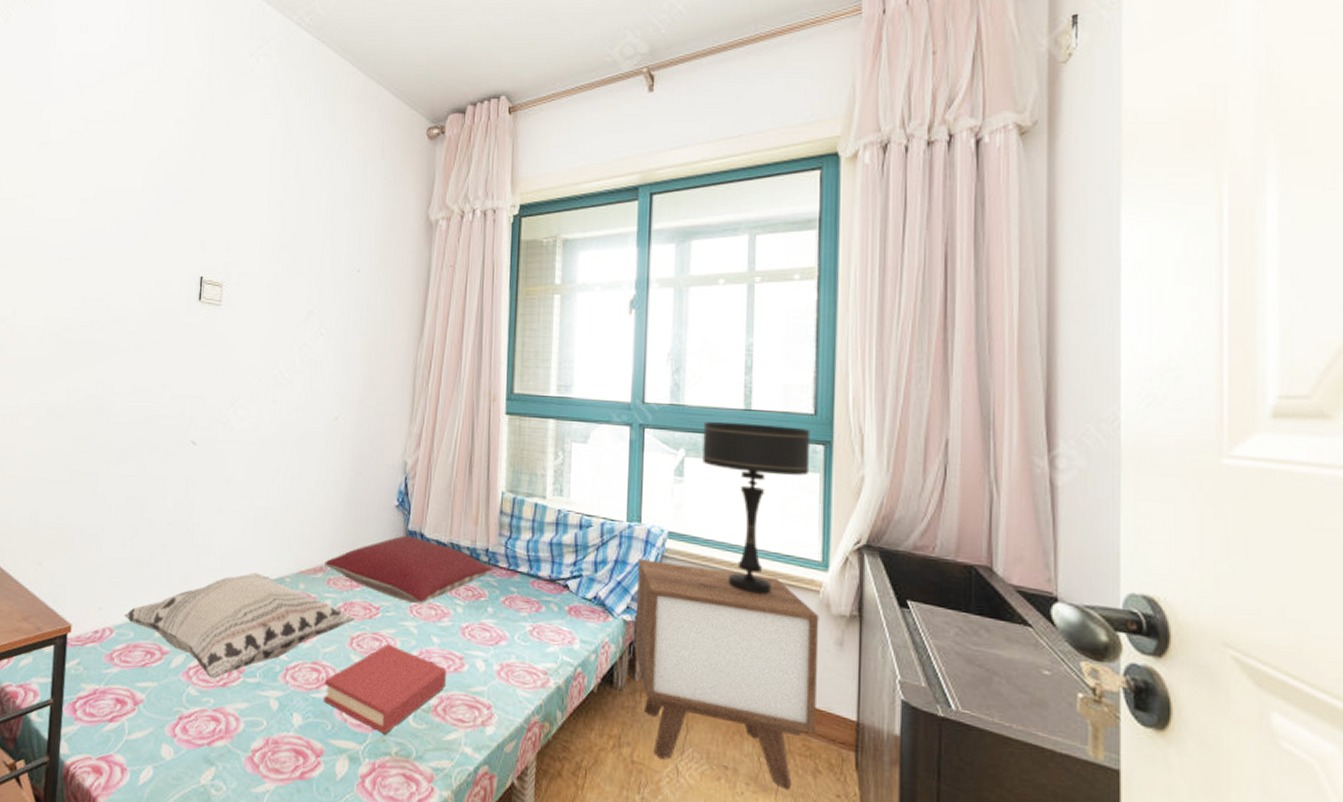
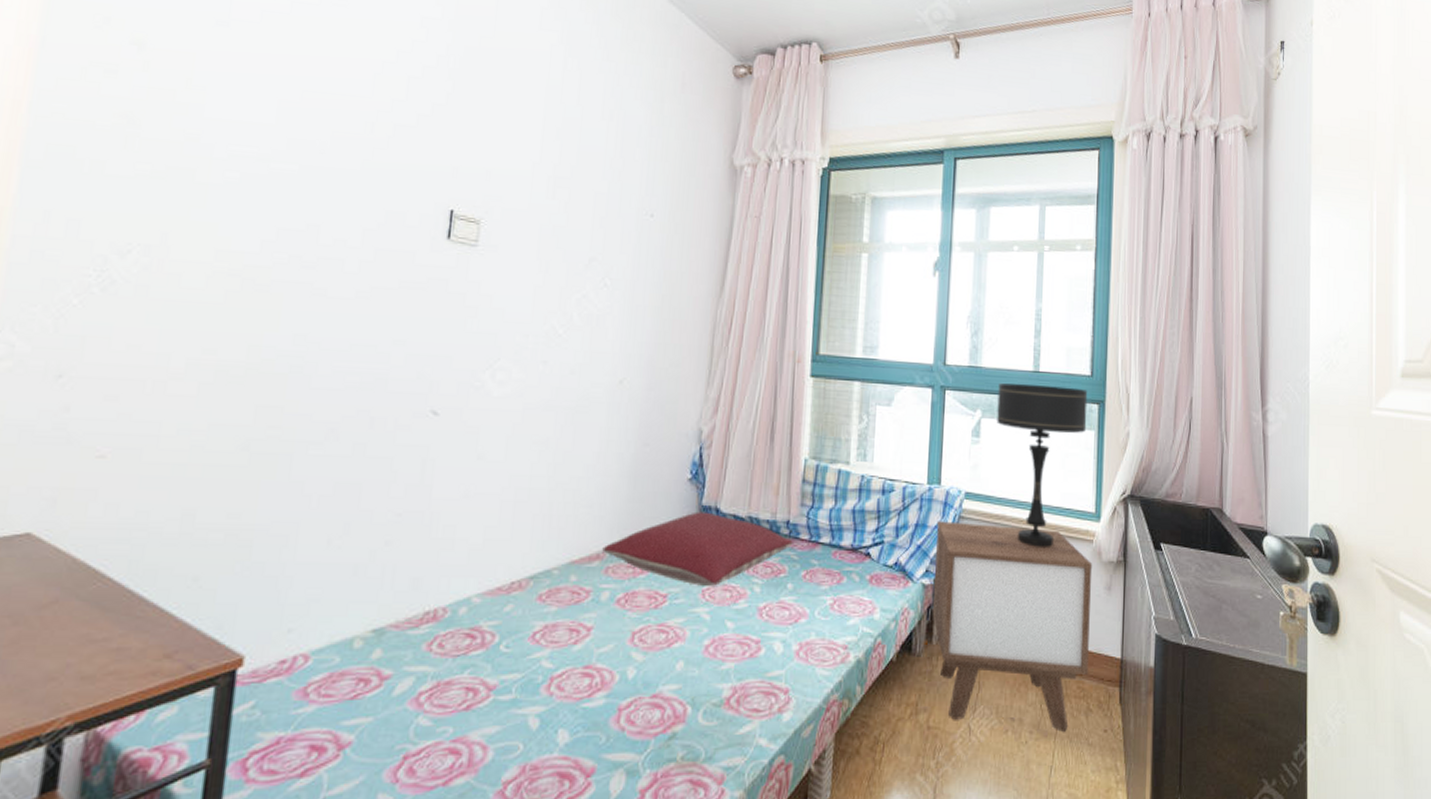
decorative pillow: present [125,572,355,679] -> none [327,567,638,702]
hardback book: present [324,644,446,734] -> none [597,635,741,738]

